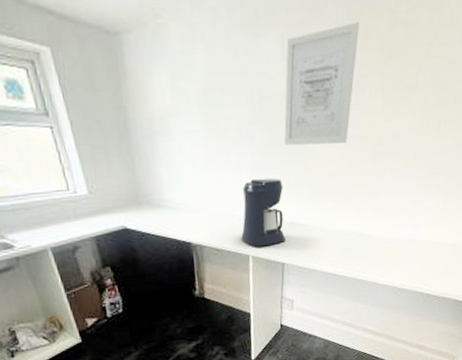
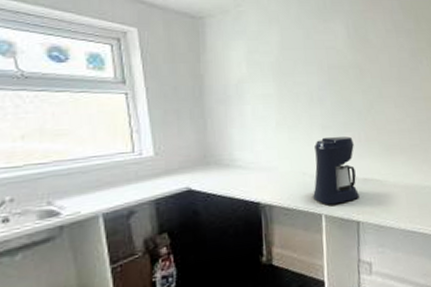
wall art: present [284,22,360,145] -> none [351,11,412,107]

